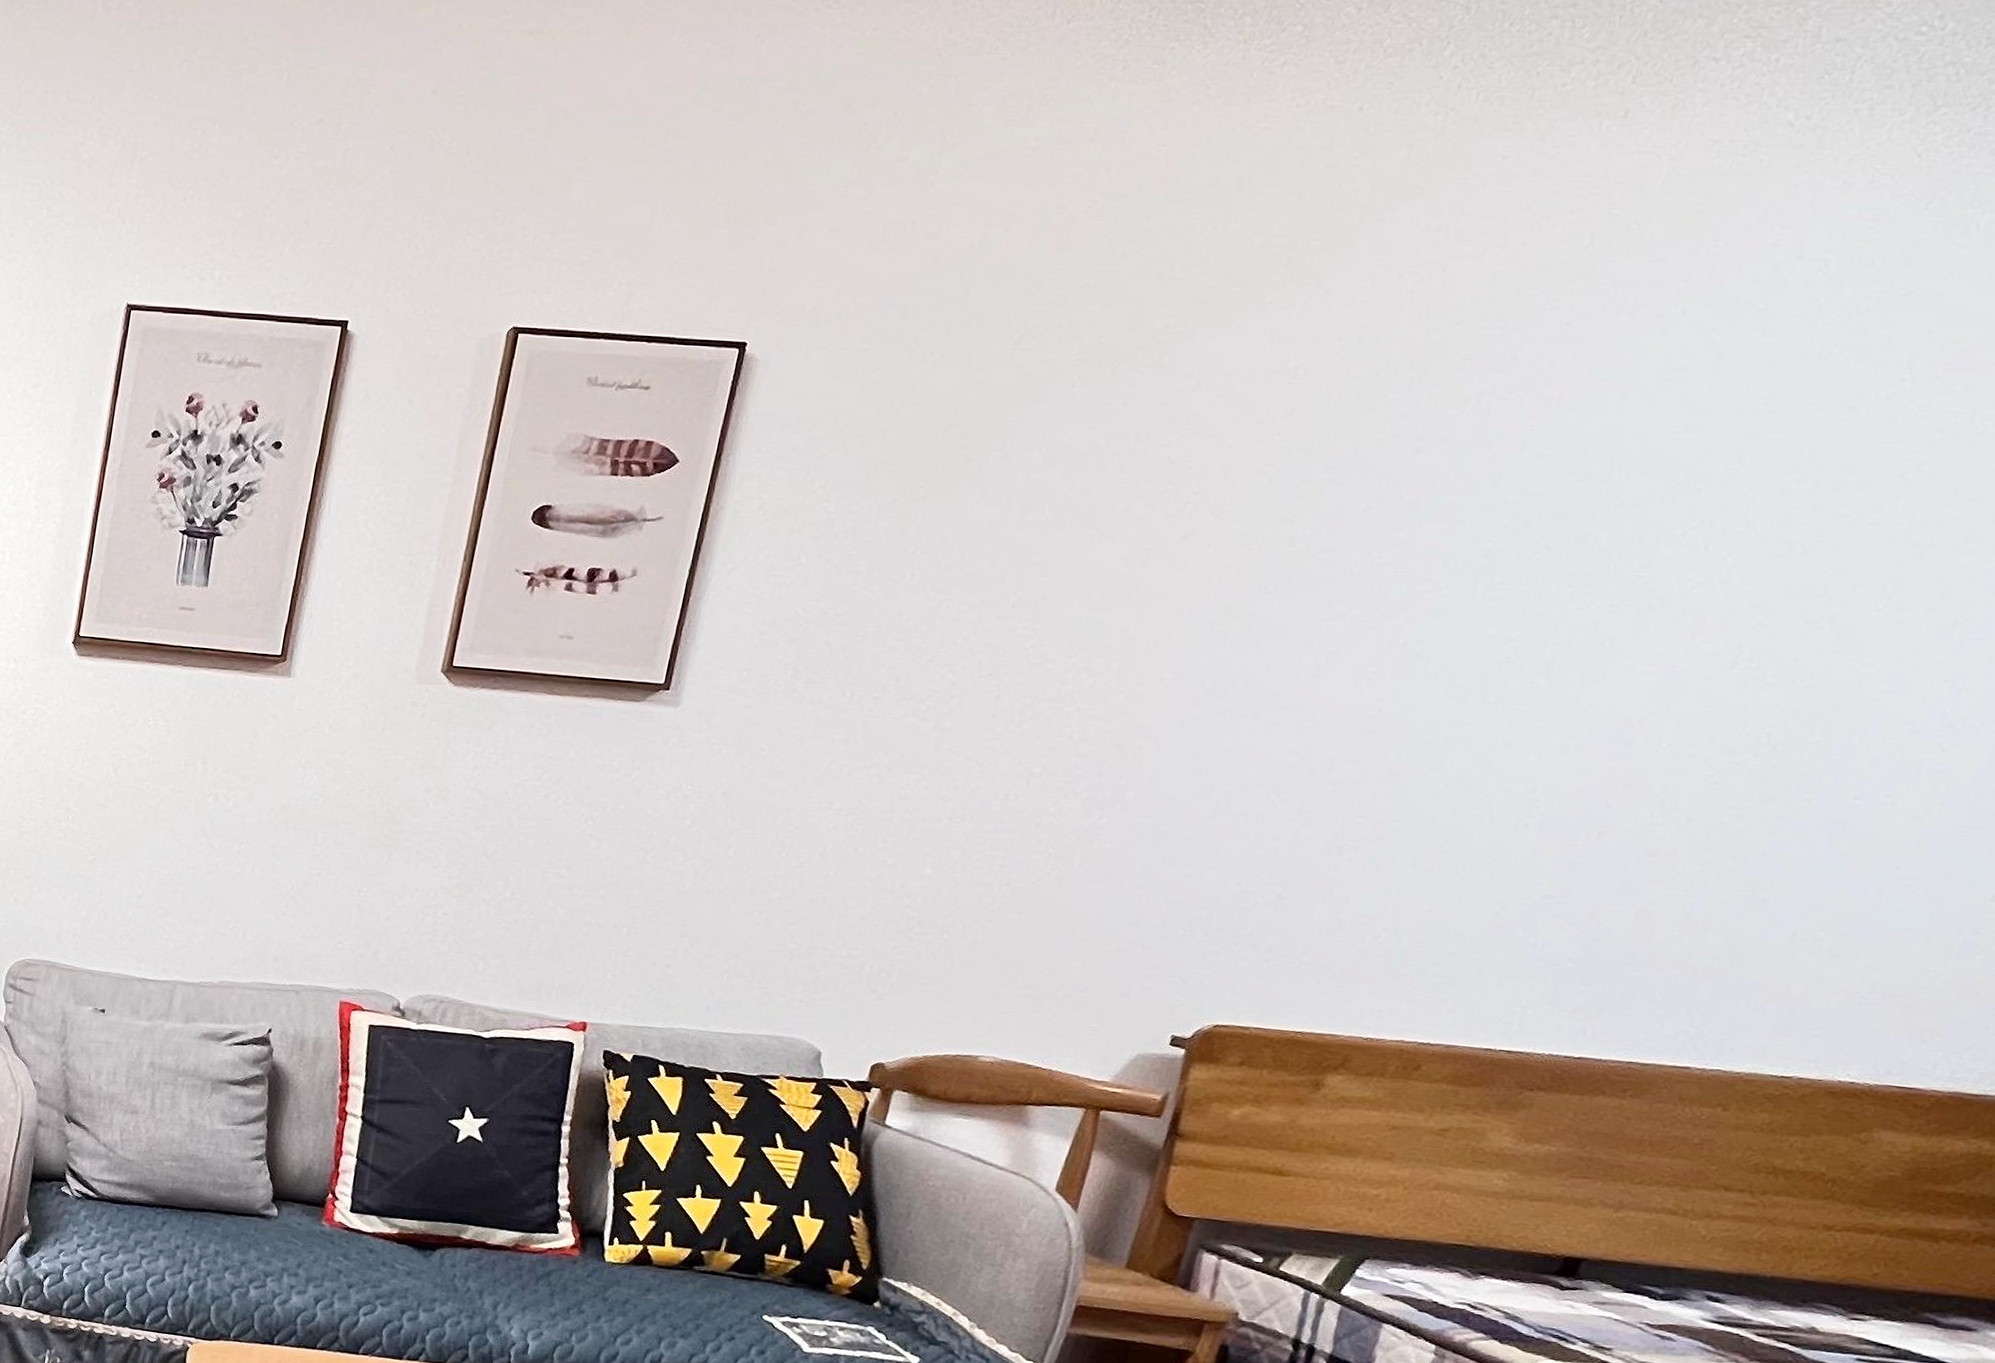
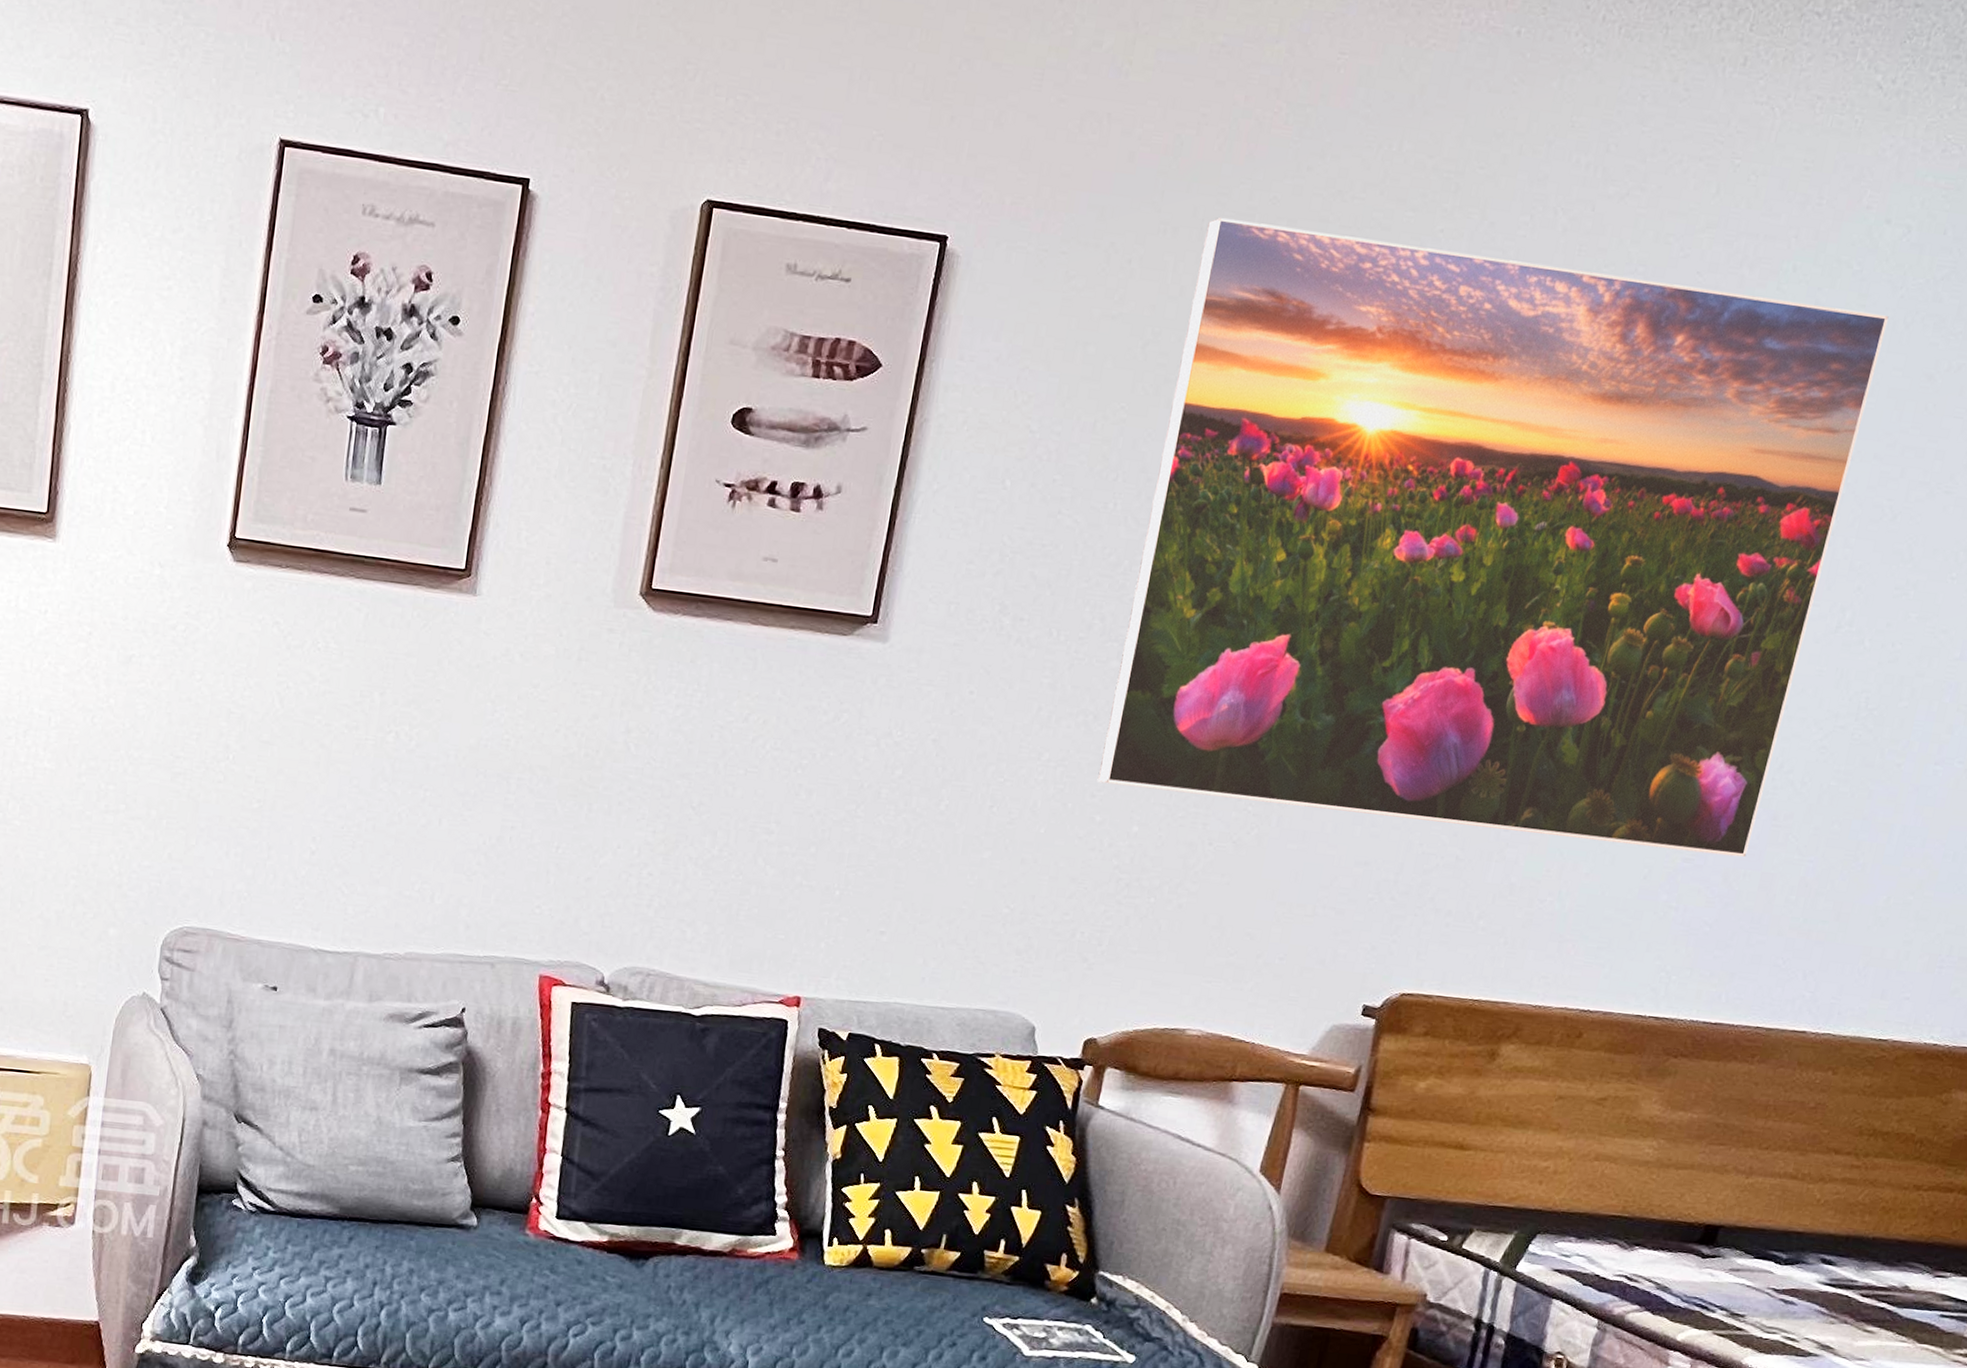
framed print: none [889,307,1800,894] -> present [1097,218,1889,857]

